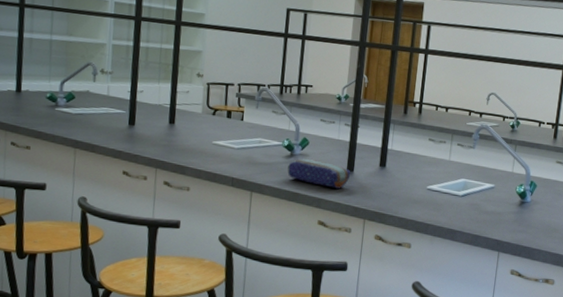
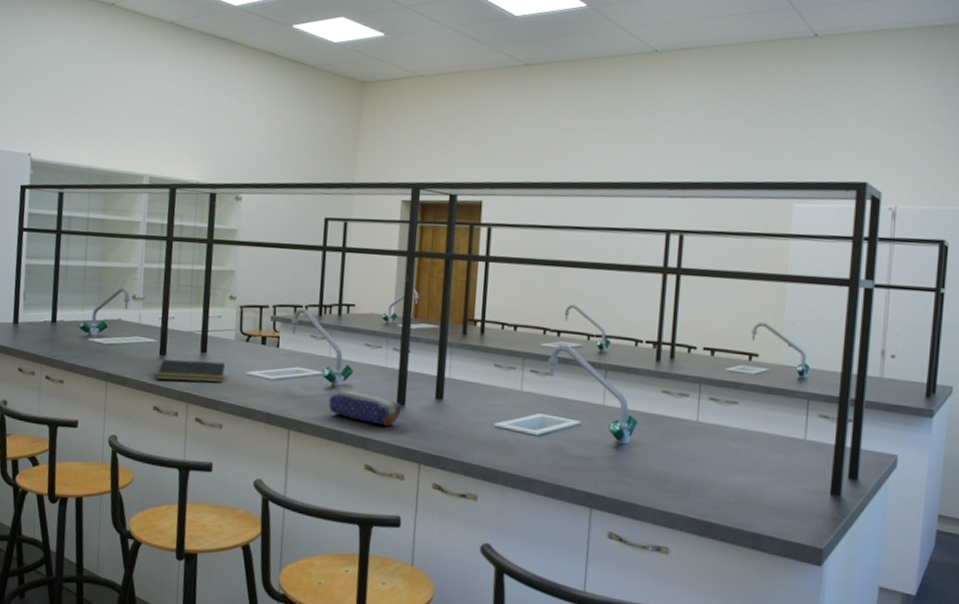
notepad: none [125,129,192,151] -> present [156,359,225,383]

